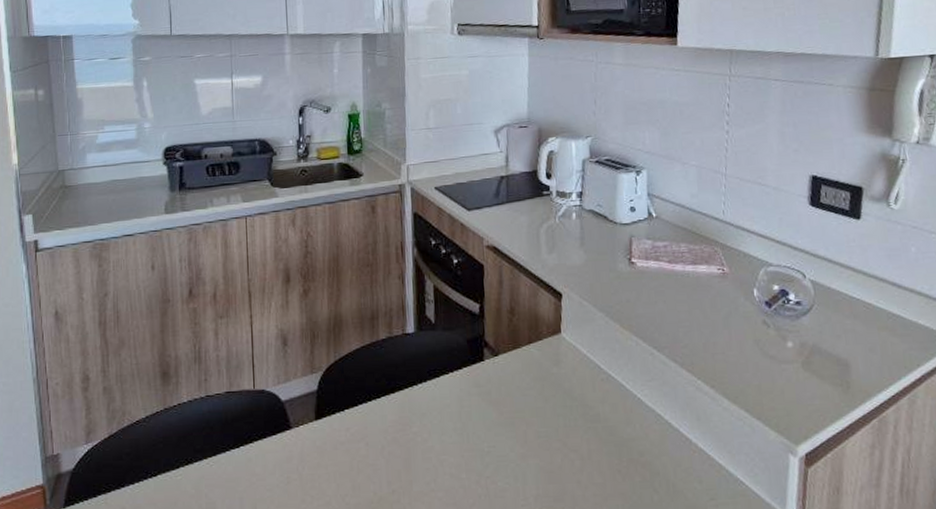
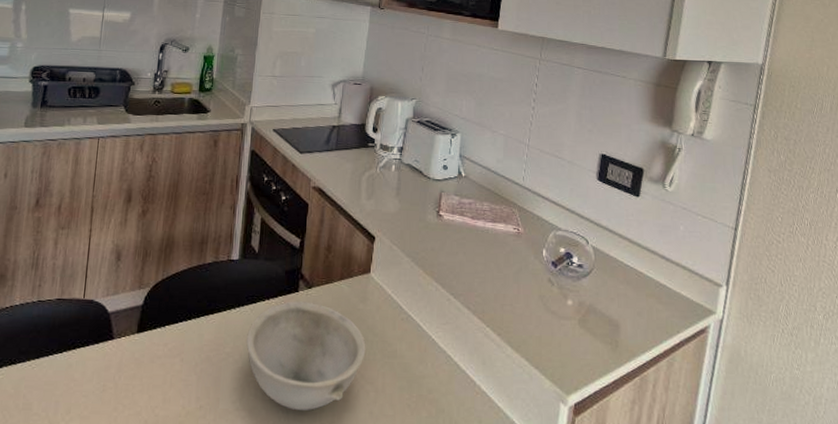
bowl: none [433,370,566,486] -> present [246,301,366,410]

